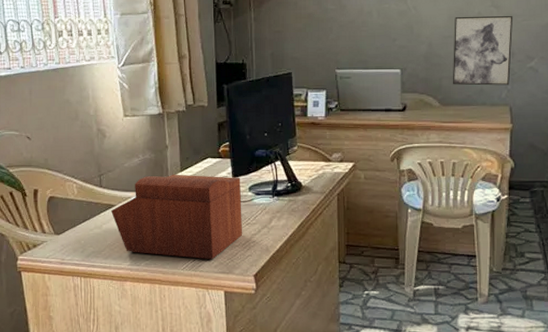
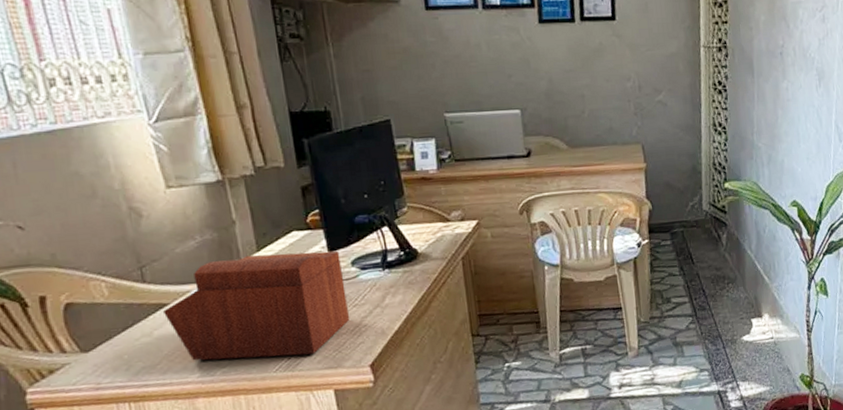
wall art: present [452,16,513,86] -> none [574,46,640,124]

